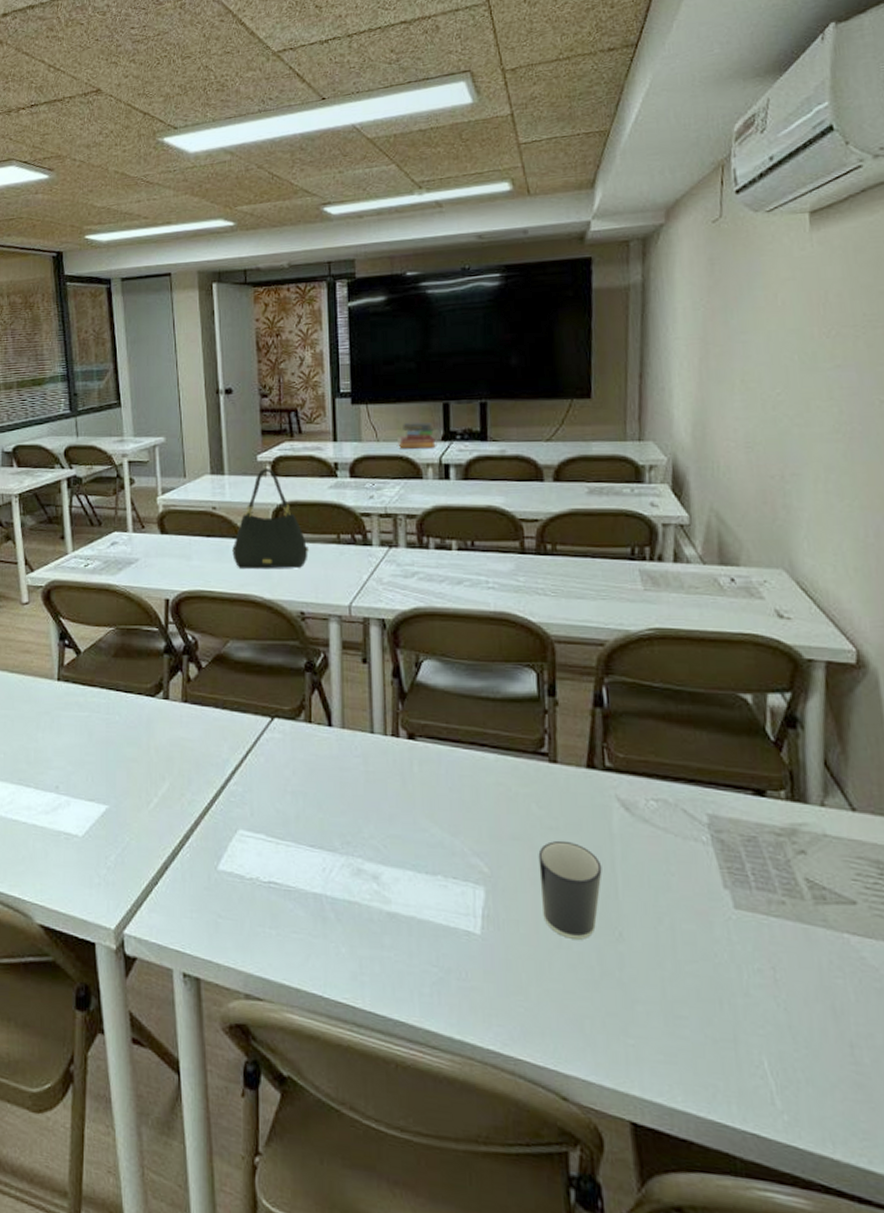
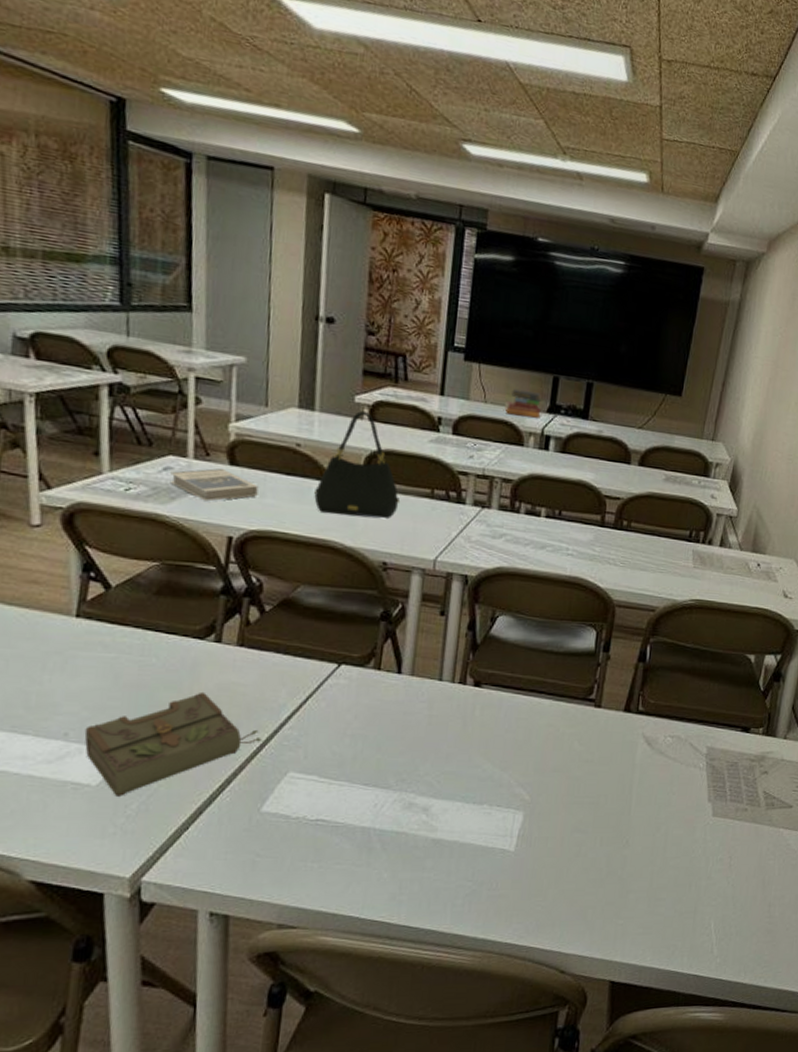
diary: none [70,747,211,848] -> present [84,691,262,796]
hardback book: none [116,539,185,569] -> present [170,468,259,502]
mug: present [538,840,602,940] -> none [569,770,622,848]

